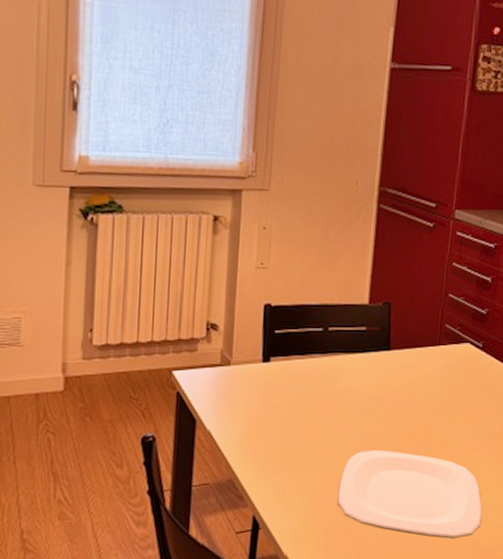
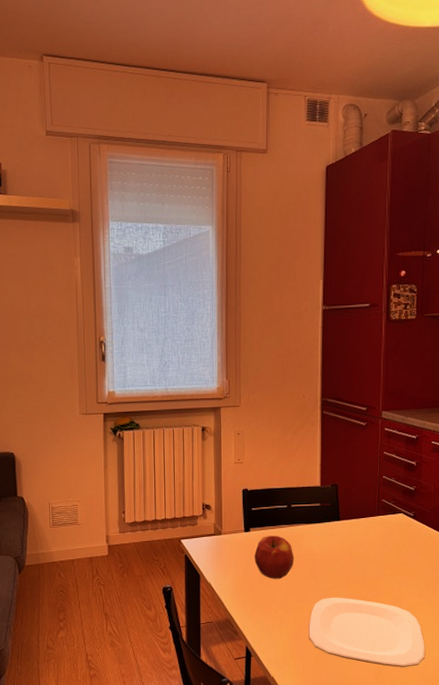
apple: none [273,368,327,426] -> present [254,536,294,579]

